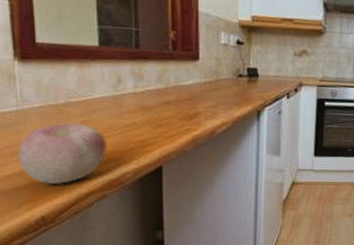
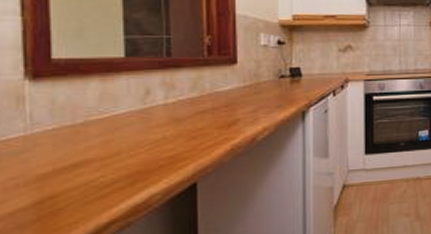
apple: present [16,123,108,185] -> none [22,143,134,219]

